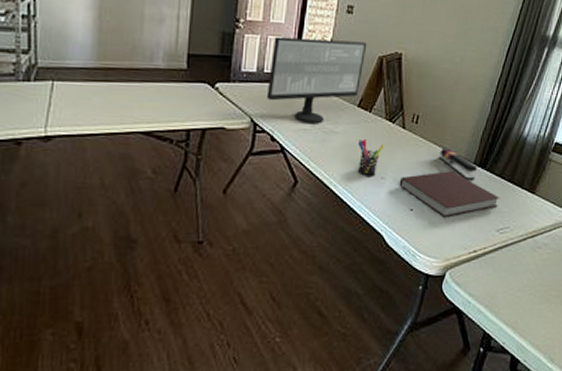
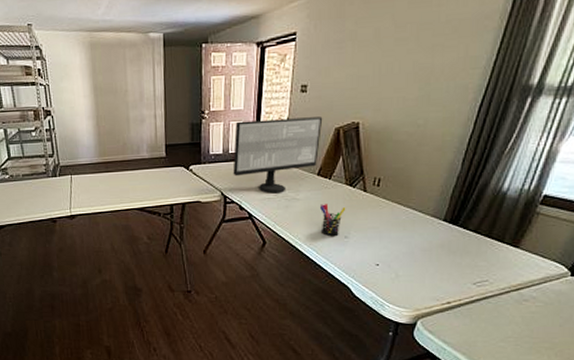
notebook: present [399,170,501,218] -> none [363,227,477,272]
stapler: present [438,148,478,180] -> none [403,207,448,237]

